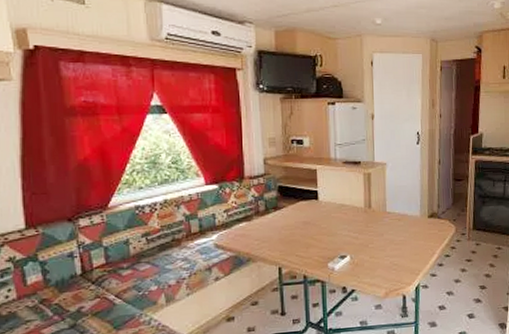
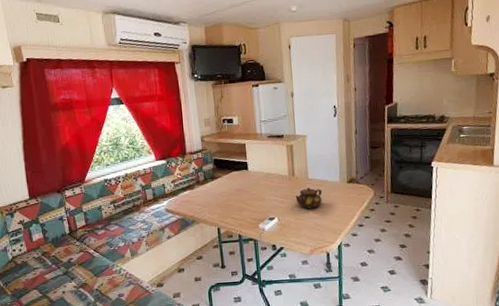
teapot: none [371,222,401,246] -> present [295,187,322,209]

